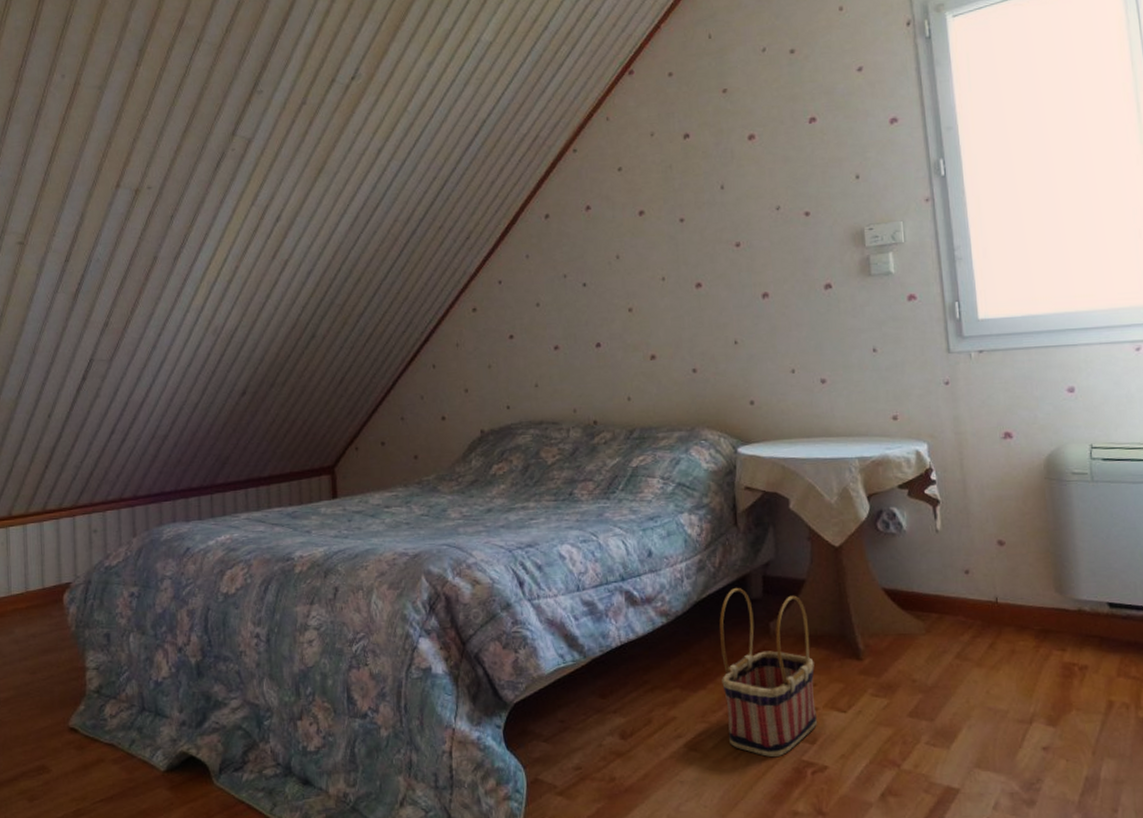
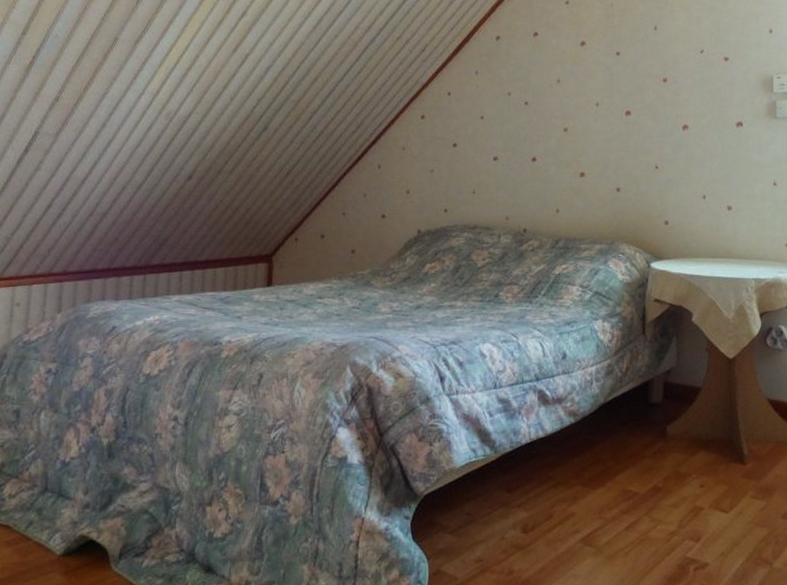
basket: present [719,587,818,758] -> none [620,391,703,554]

